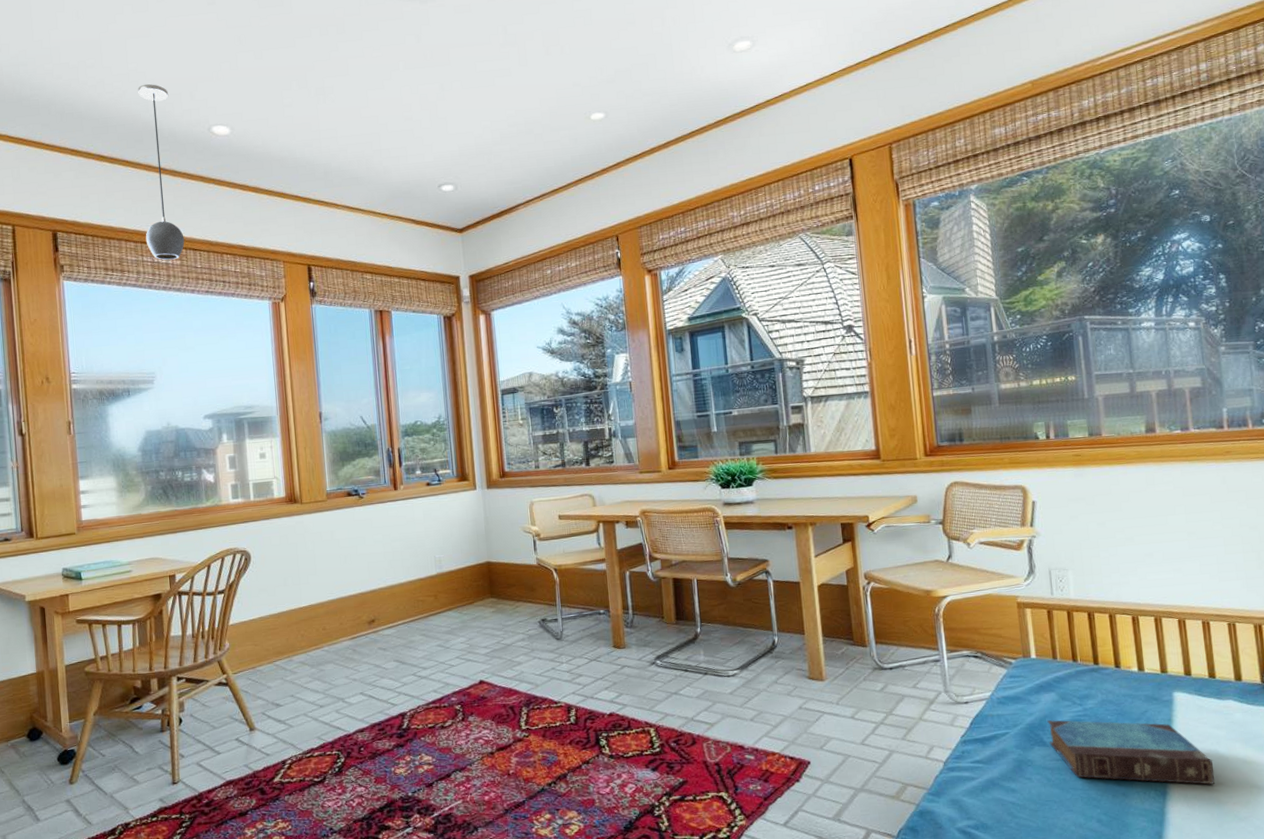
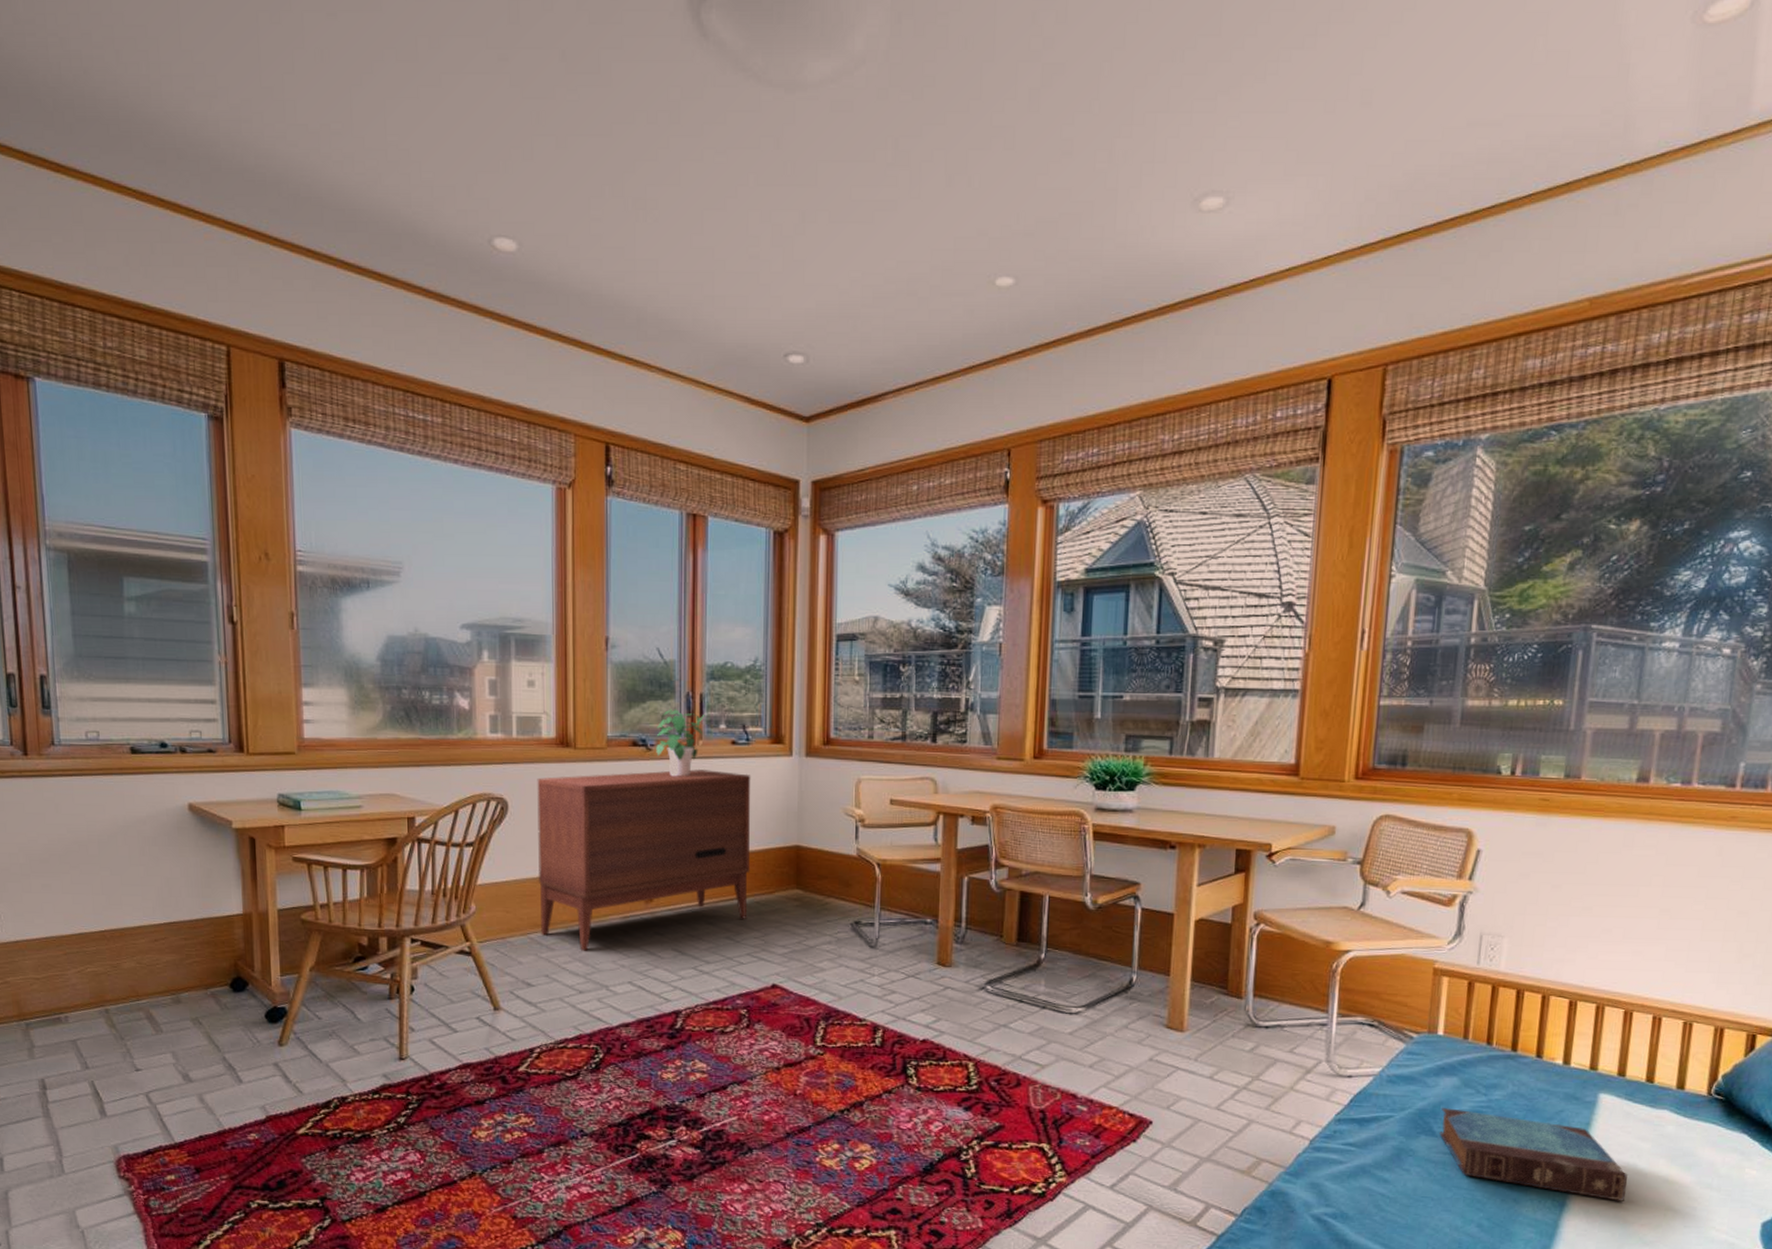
light fixture: present [138,84,185,260] -> none [398,167,449,416]
dresser: none [273,508,453,671] -> present [537,768,751,951]
potted plant: none [365,463,404,517] -> present [656,709,705,777]

